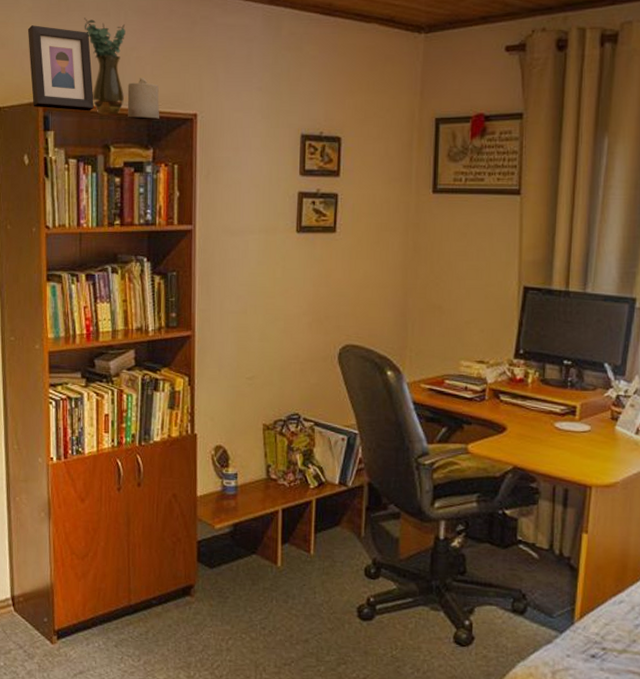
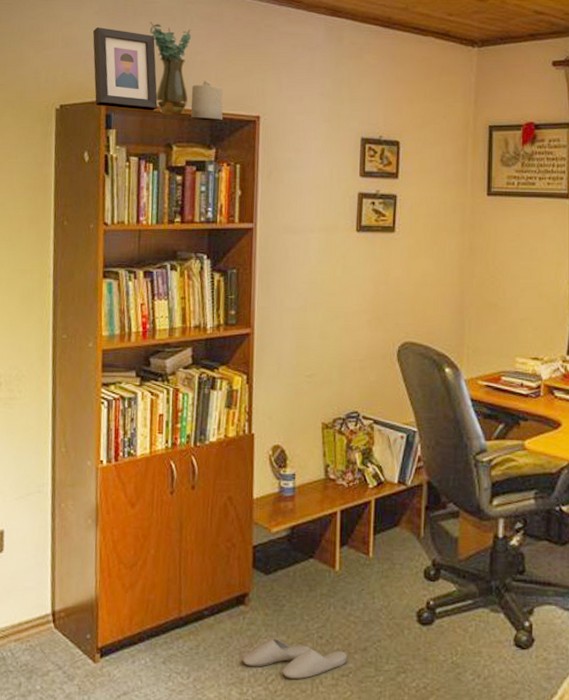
slippers: none [189,627,290,666] -> present [242,638,348,679]

